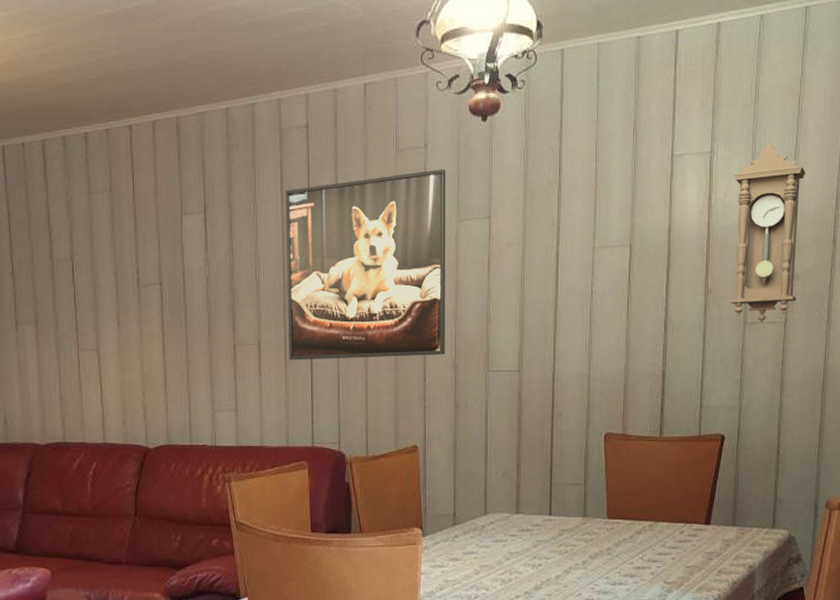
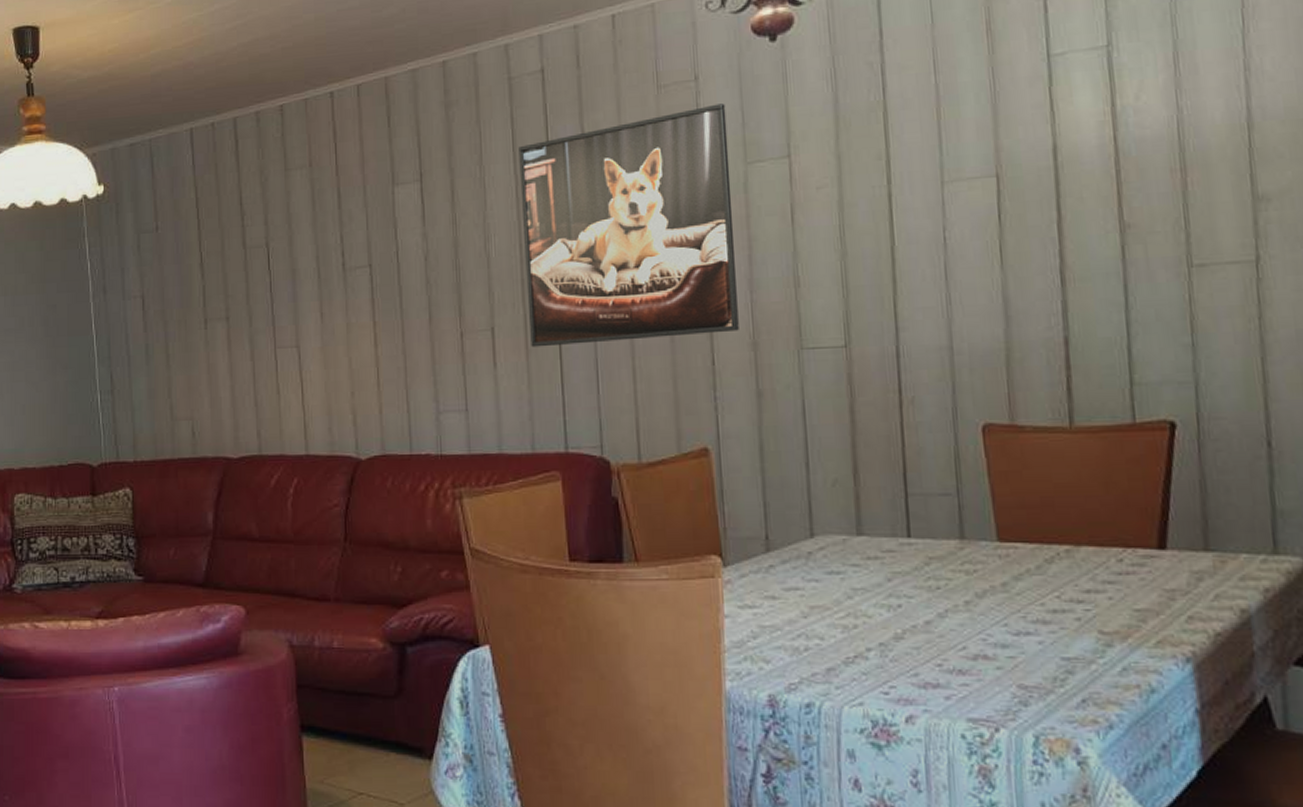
pendulum clock: present [730,143,806,322] -> none [1147,24,1271,263]

